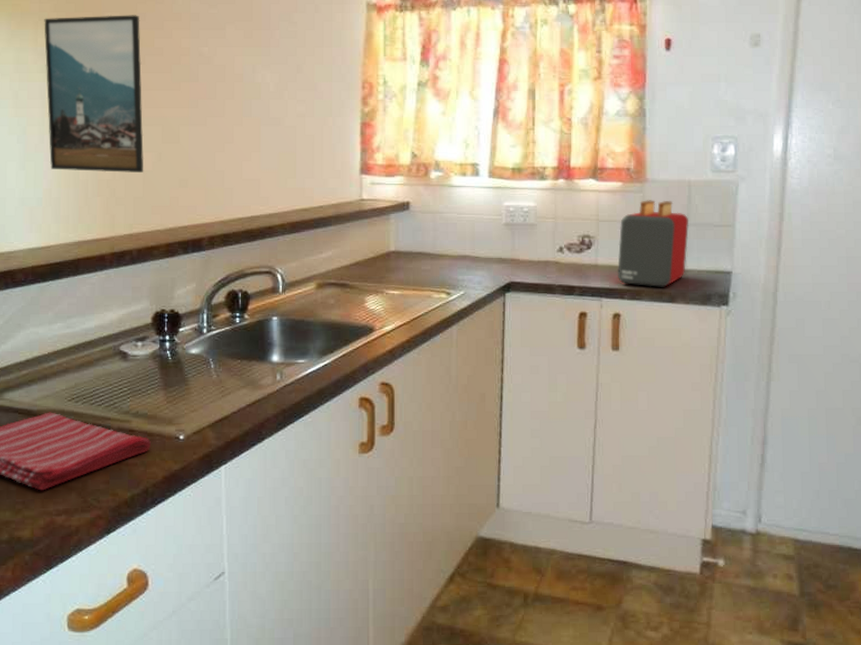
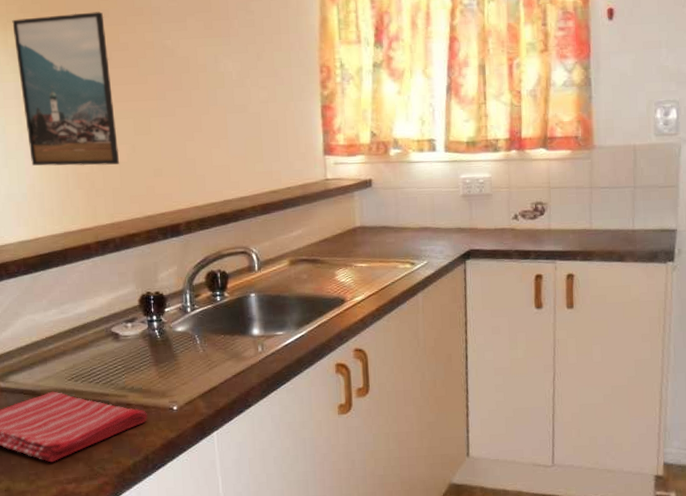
toaster: present [617,200,689,287] -> none [569,165,635,248]

